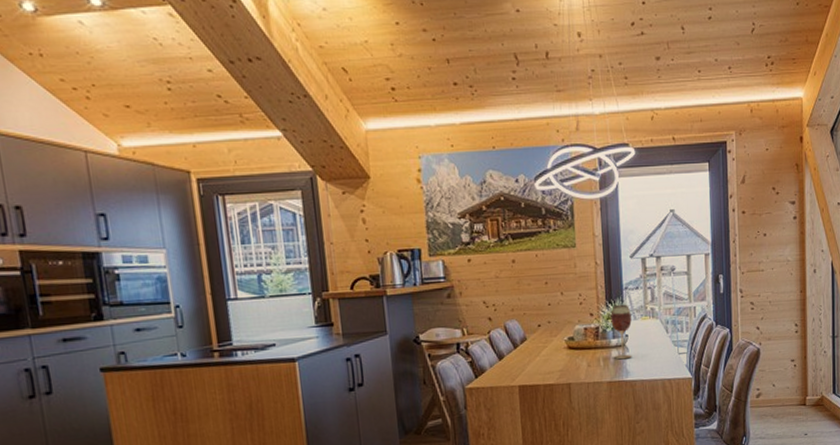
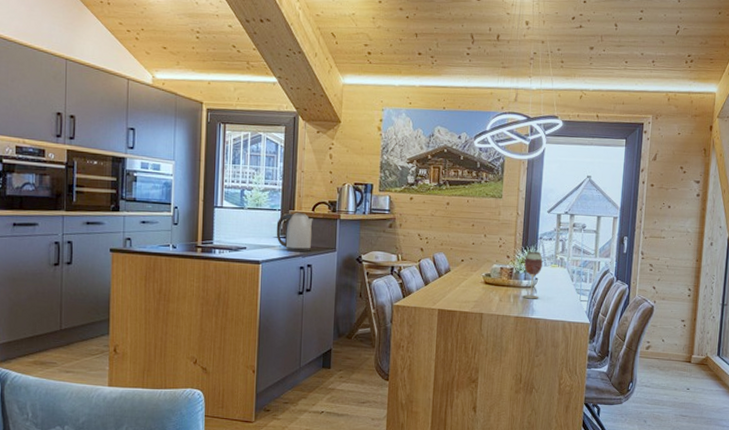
kettle: none [309,292,357,342] -> present [276,212,313,252]

